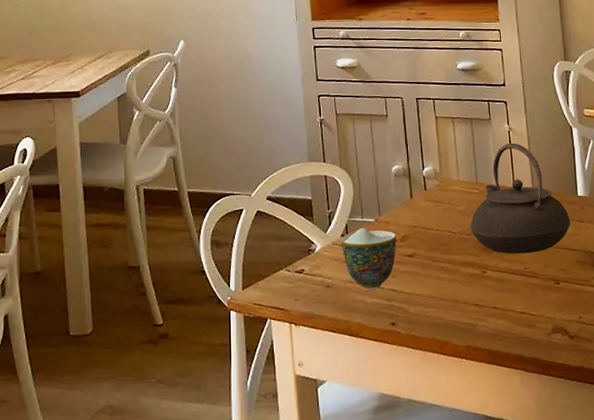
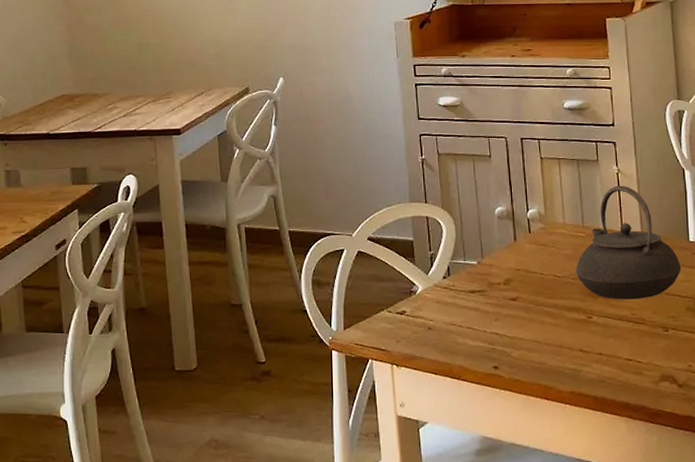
teacup: present [341,228,396,291] -> none [442,270,499,333]

